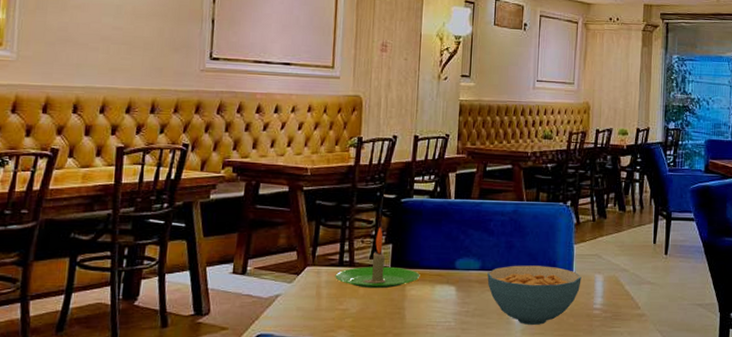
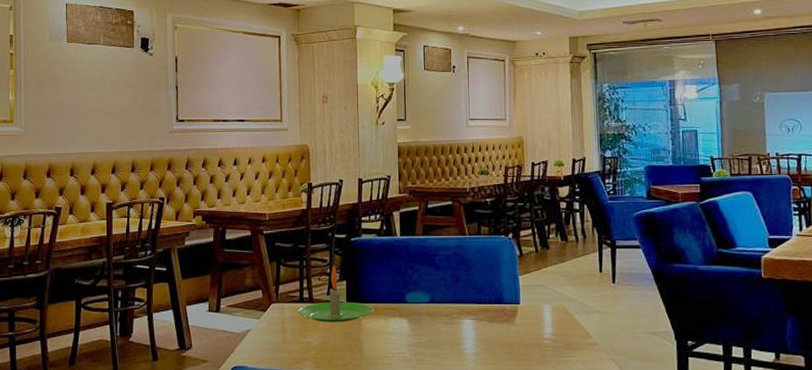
cereal bowl: present [487,265,582,325] -> none [437,297,529,355]

